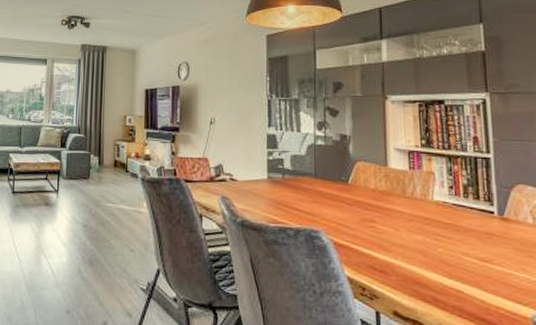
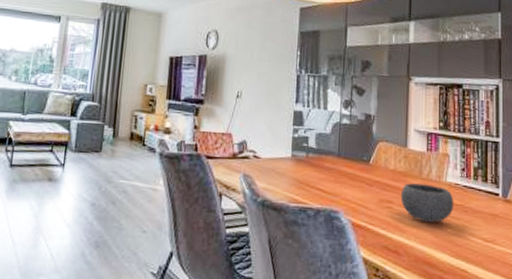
bowl: none [383,202,444,242] -> present [400,183,454,223]

